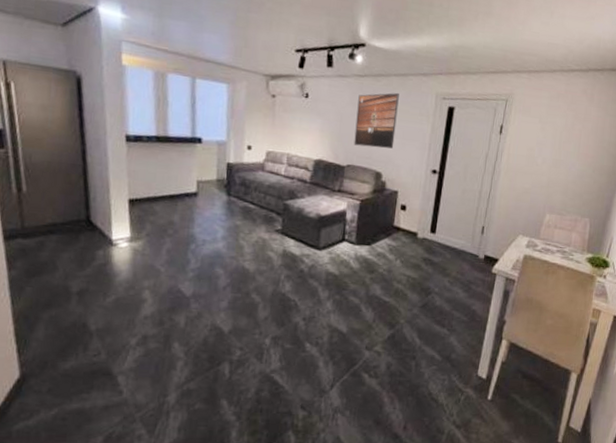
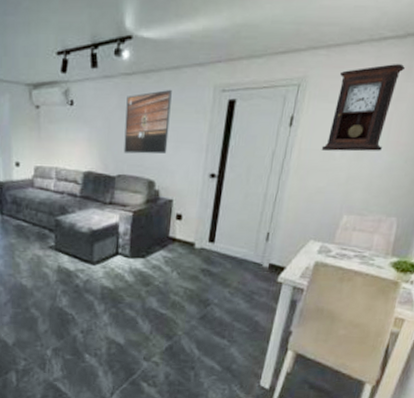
pendulum clock: none [526,91,588,161] -> present [321,64,405,152]

